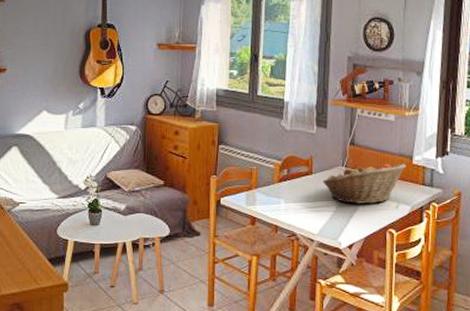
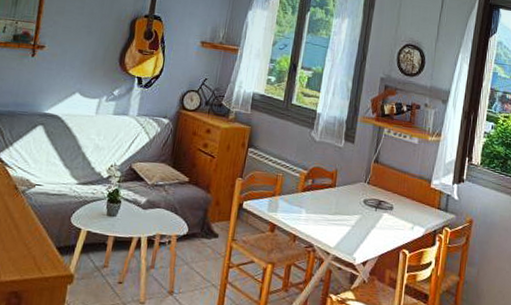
fruit basket: present [323,163,406,204] -> none [344,182,425,223]

